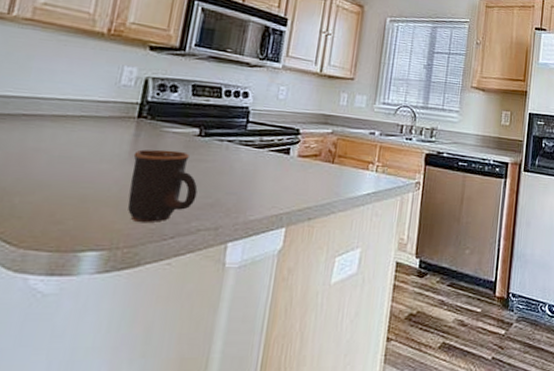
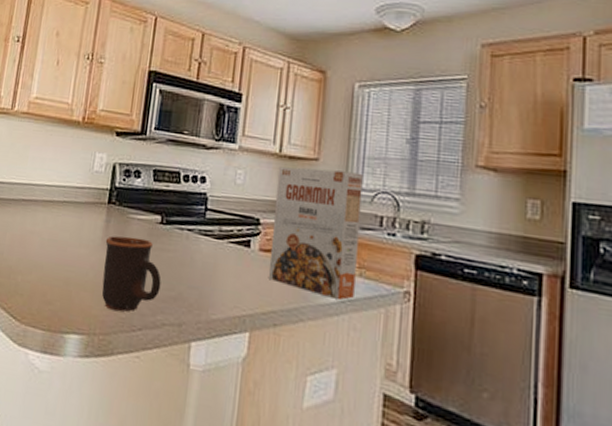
cereal box: none [305,84,390,194] -> present [268,166,364,301]

